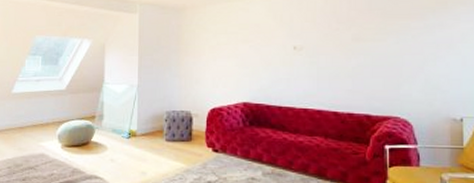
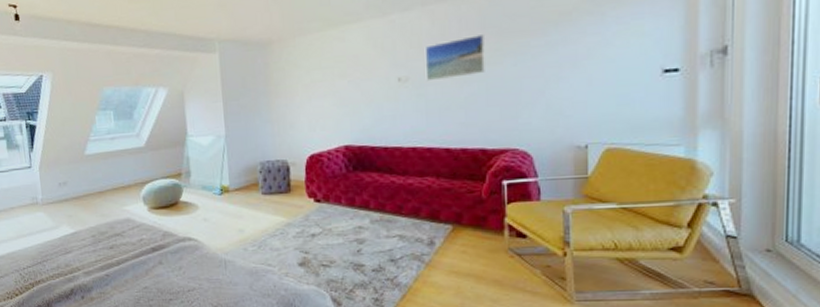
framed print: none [318,15,371,52] -> present [424,35,485,82]

